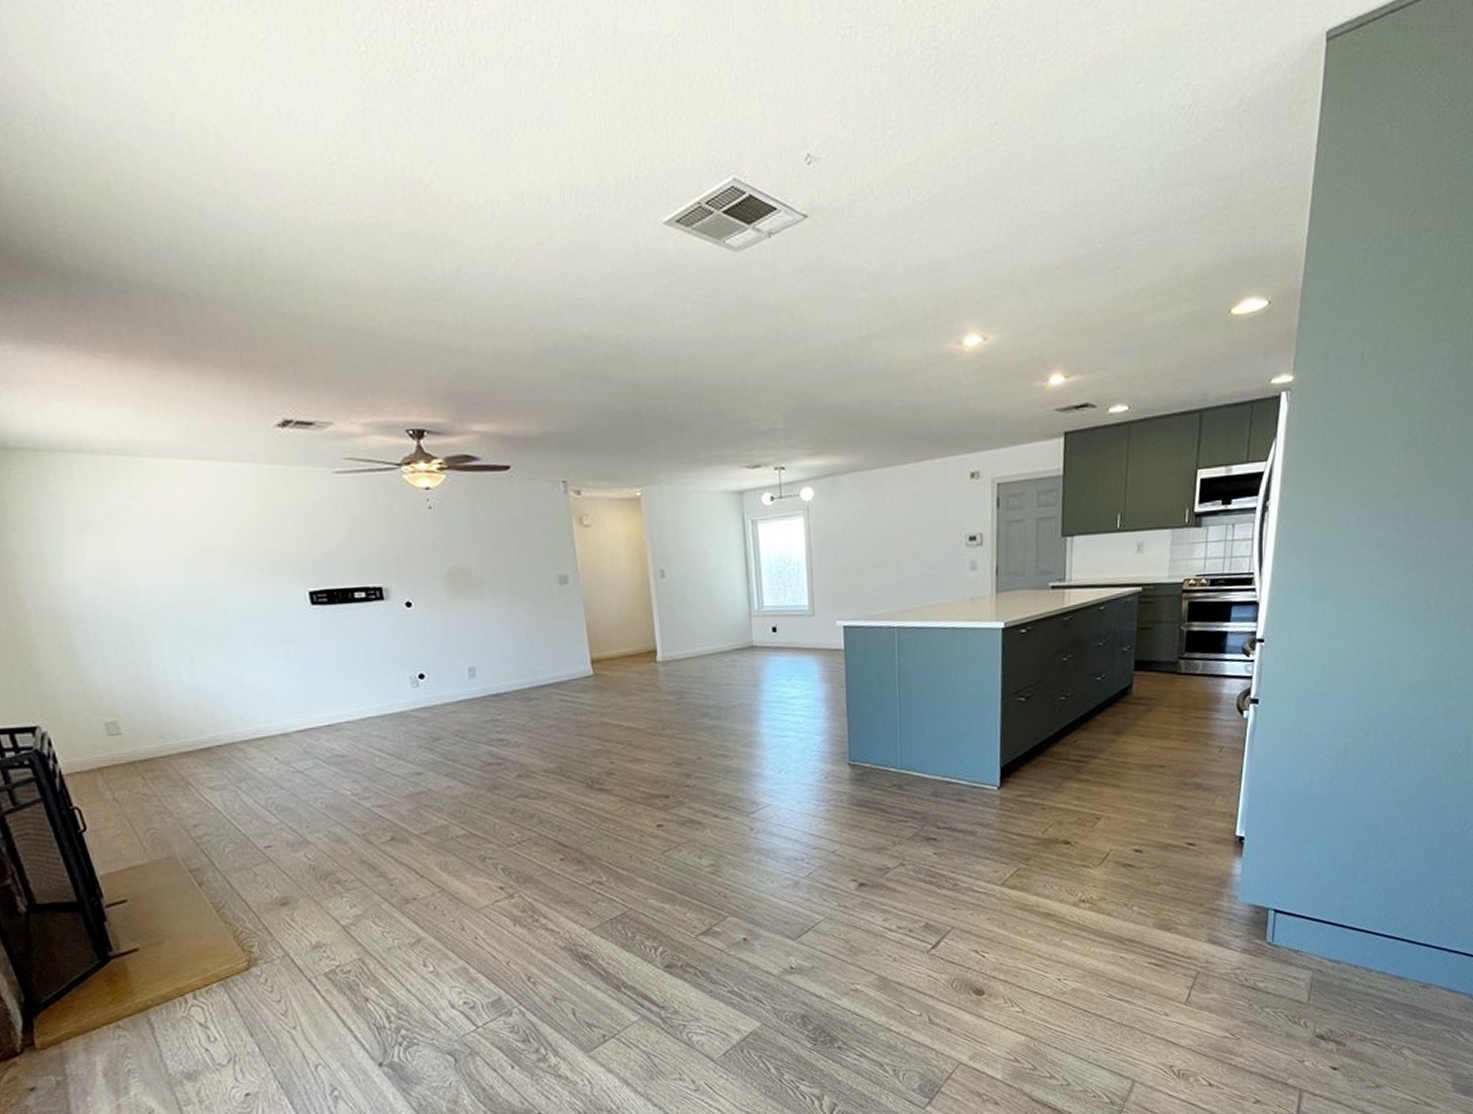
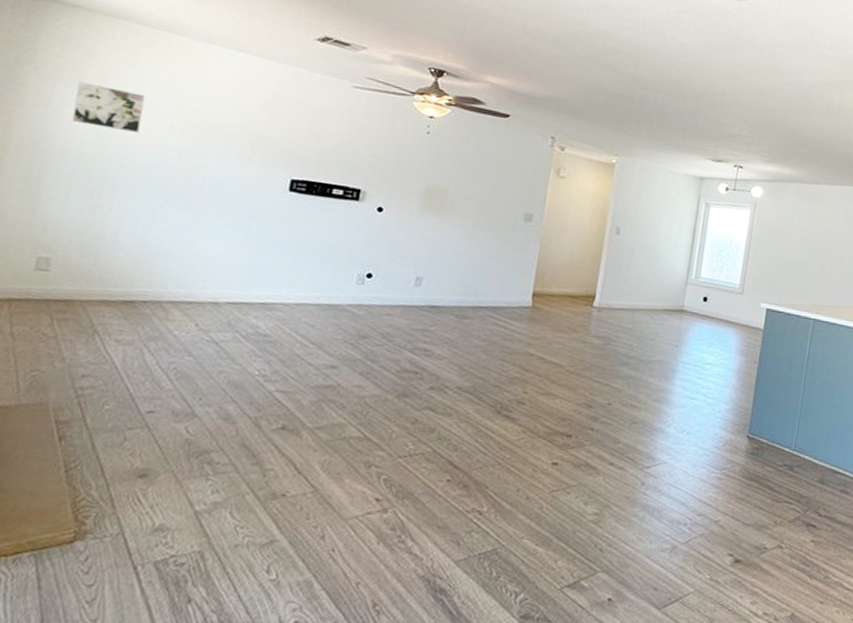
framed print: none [61,532,143,579] -> present [71,81,146,134]

